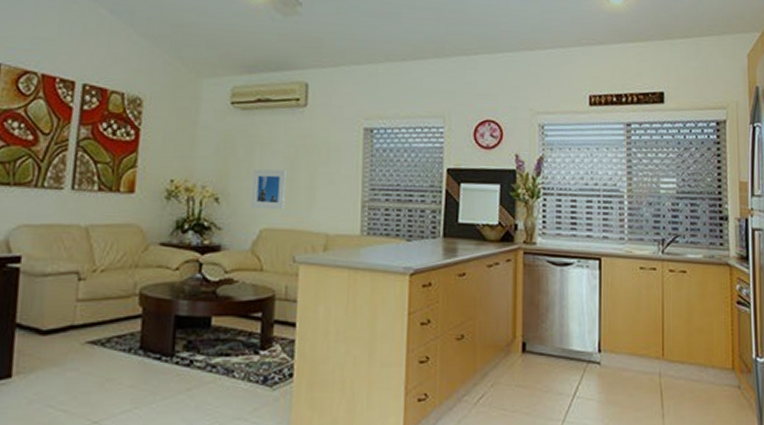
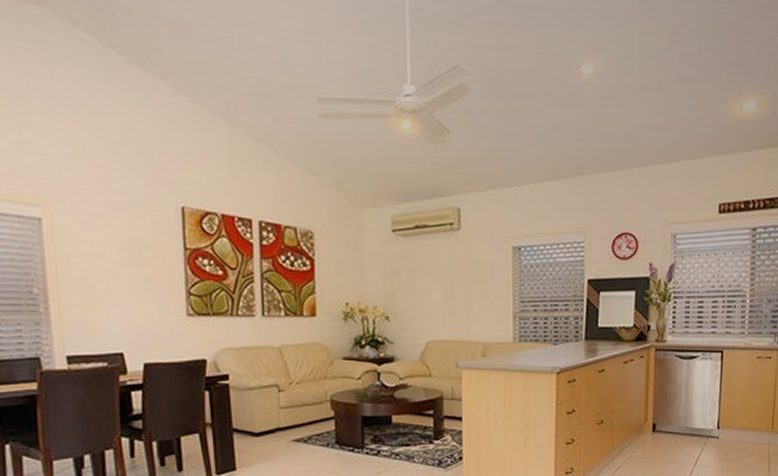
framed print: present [252,169,287,210] -> none [417,289,446,324]

